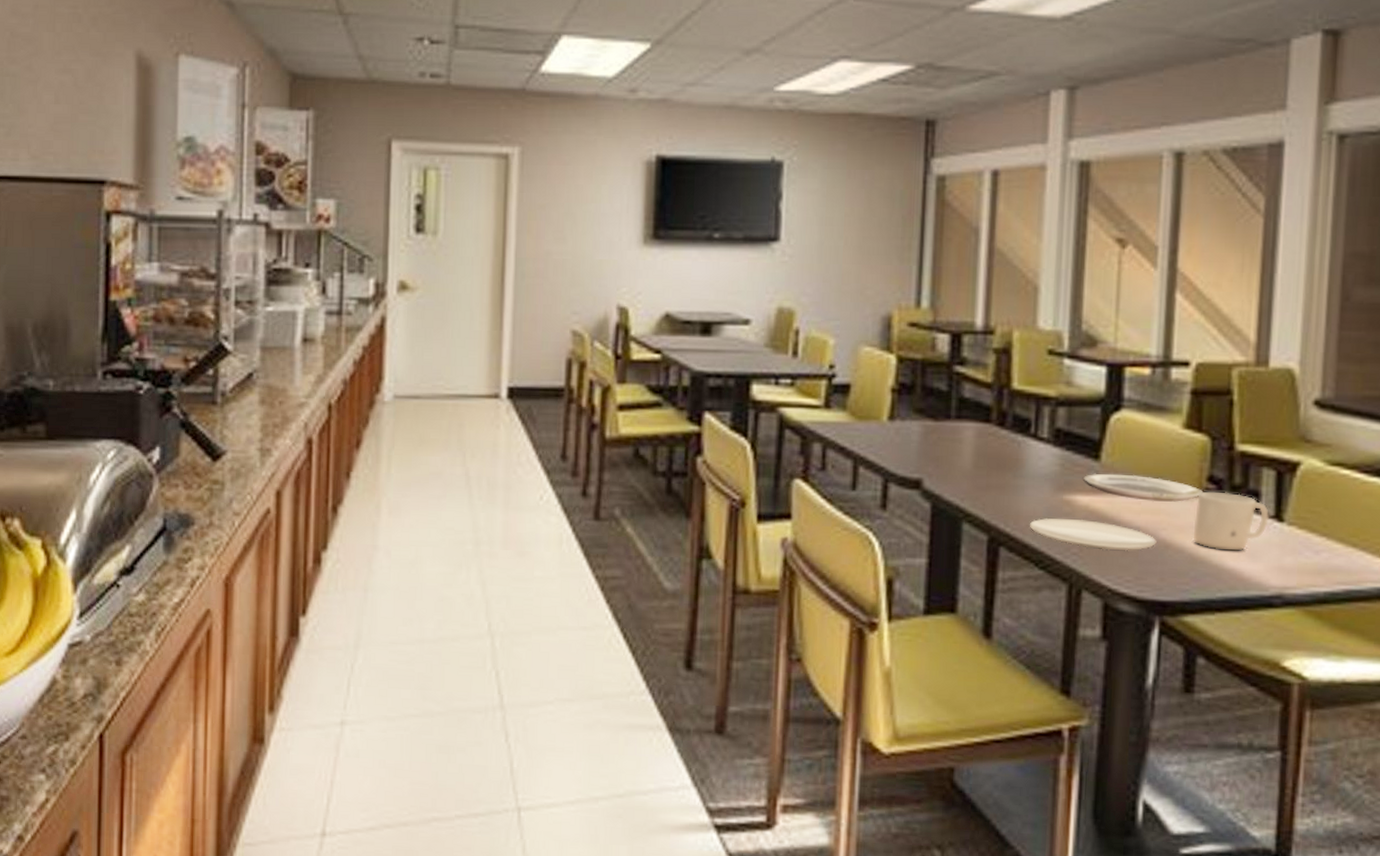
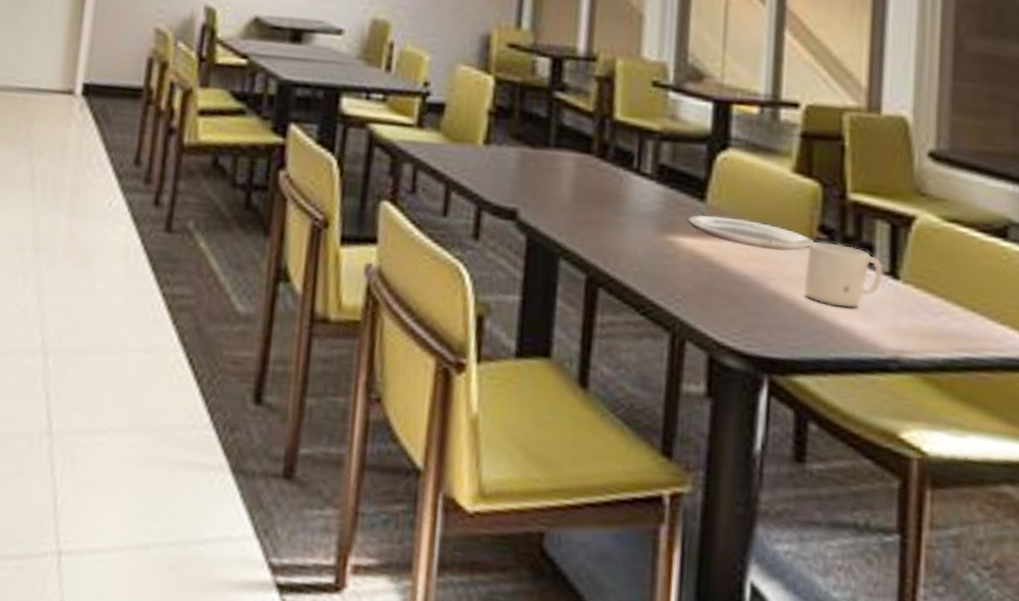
plate: present [1029,518,1157,551] -> none [630,259,765,301]

